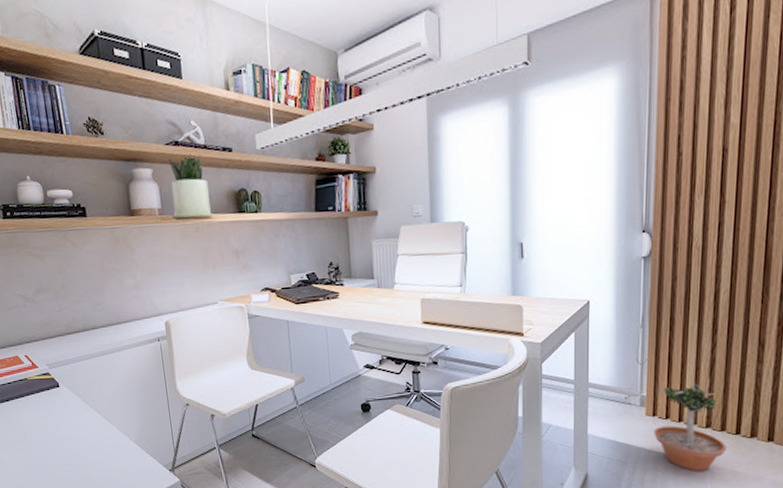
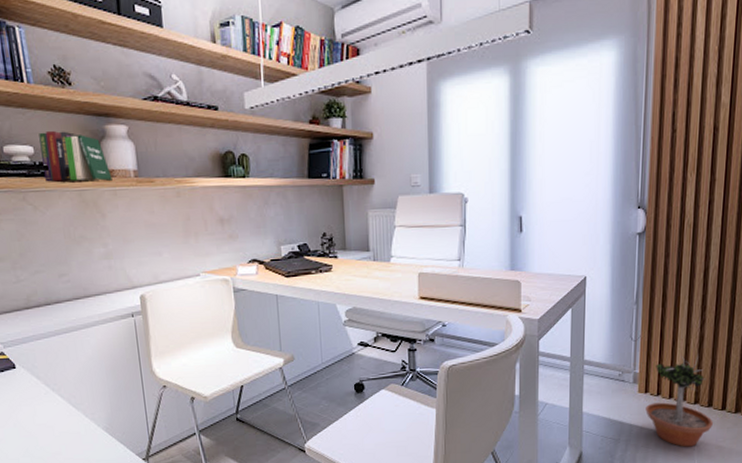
books: none [76,175,140,223] -> present [39,131,113,184]
planter: present [167,154,215,221] -> none [145,111,198,185]

